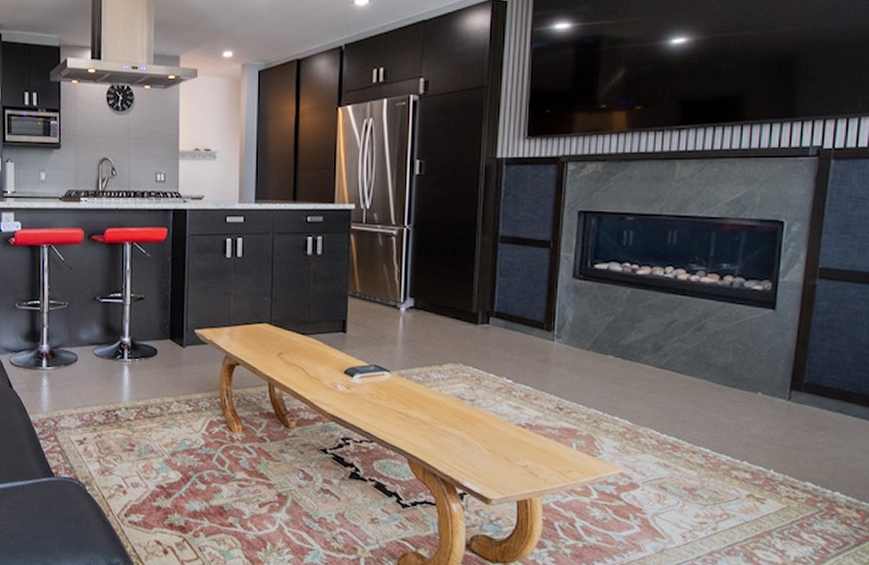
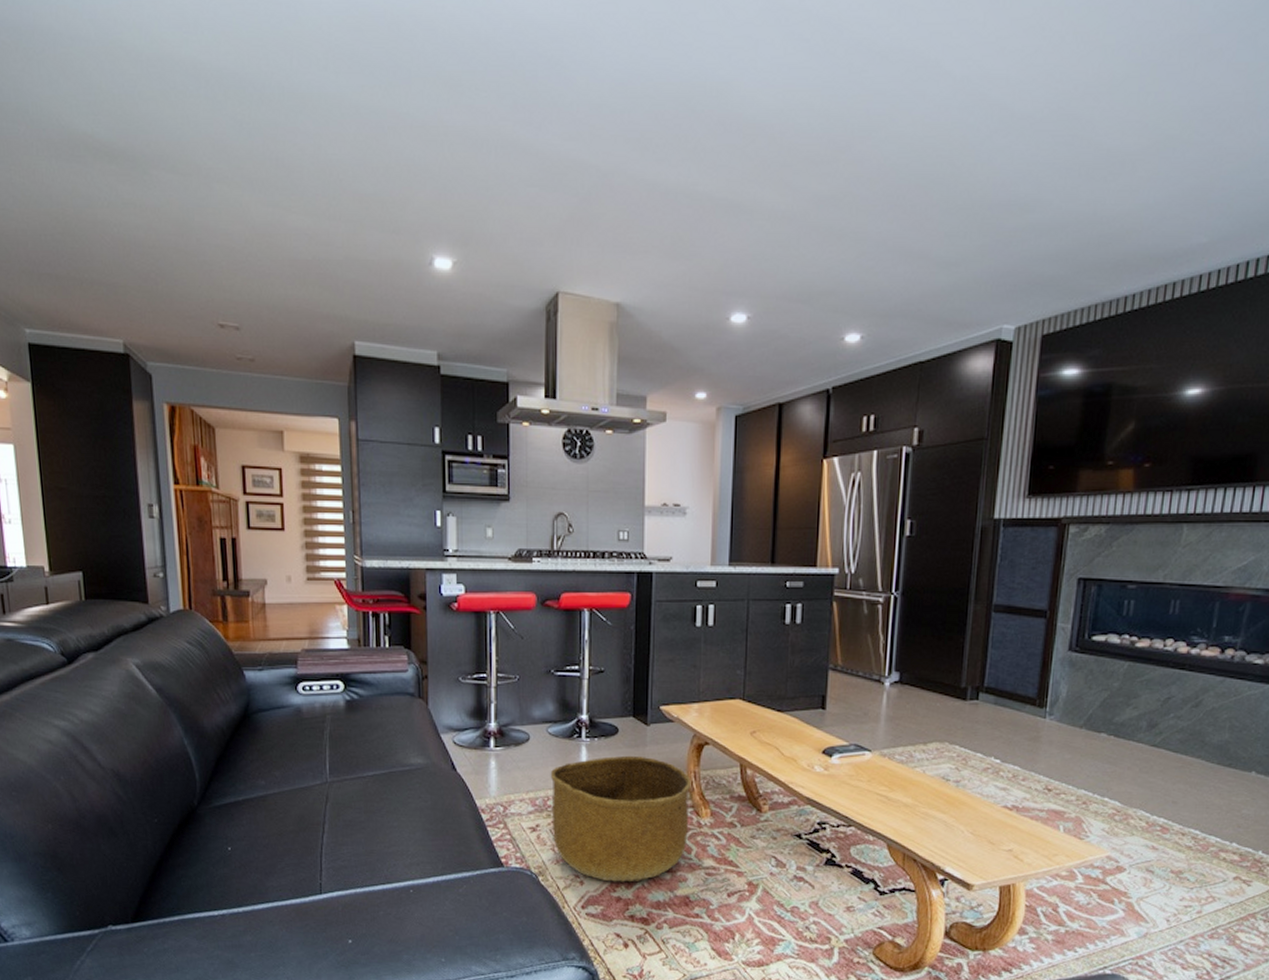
basket: none [96,375,224,493] -> present [550,755,691,882]

